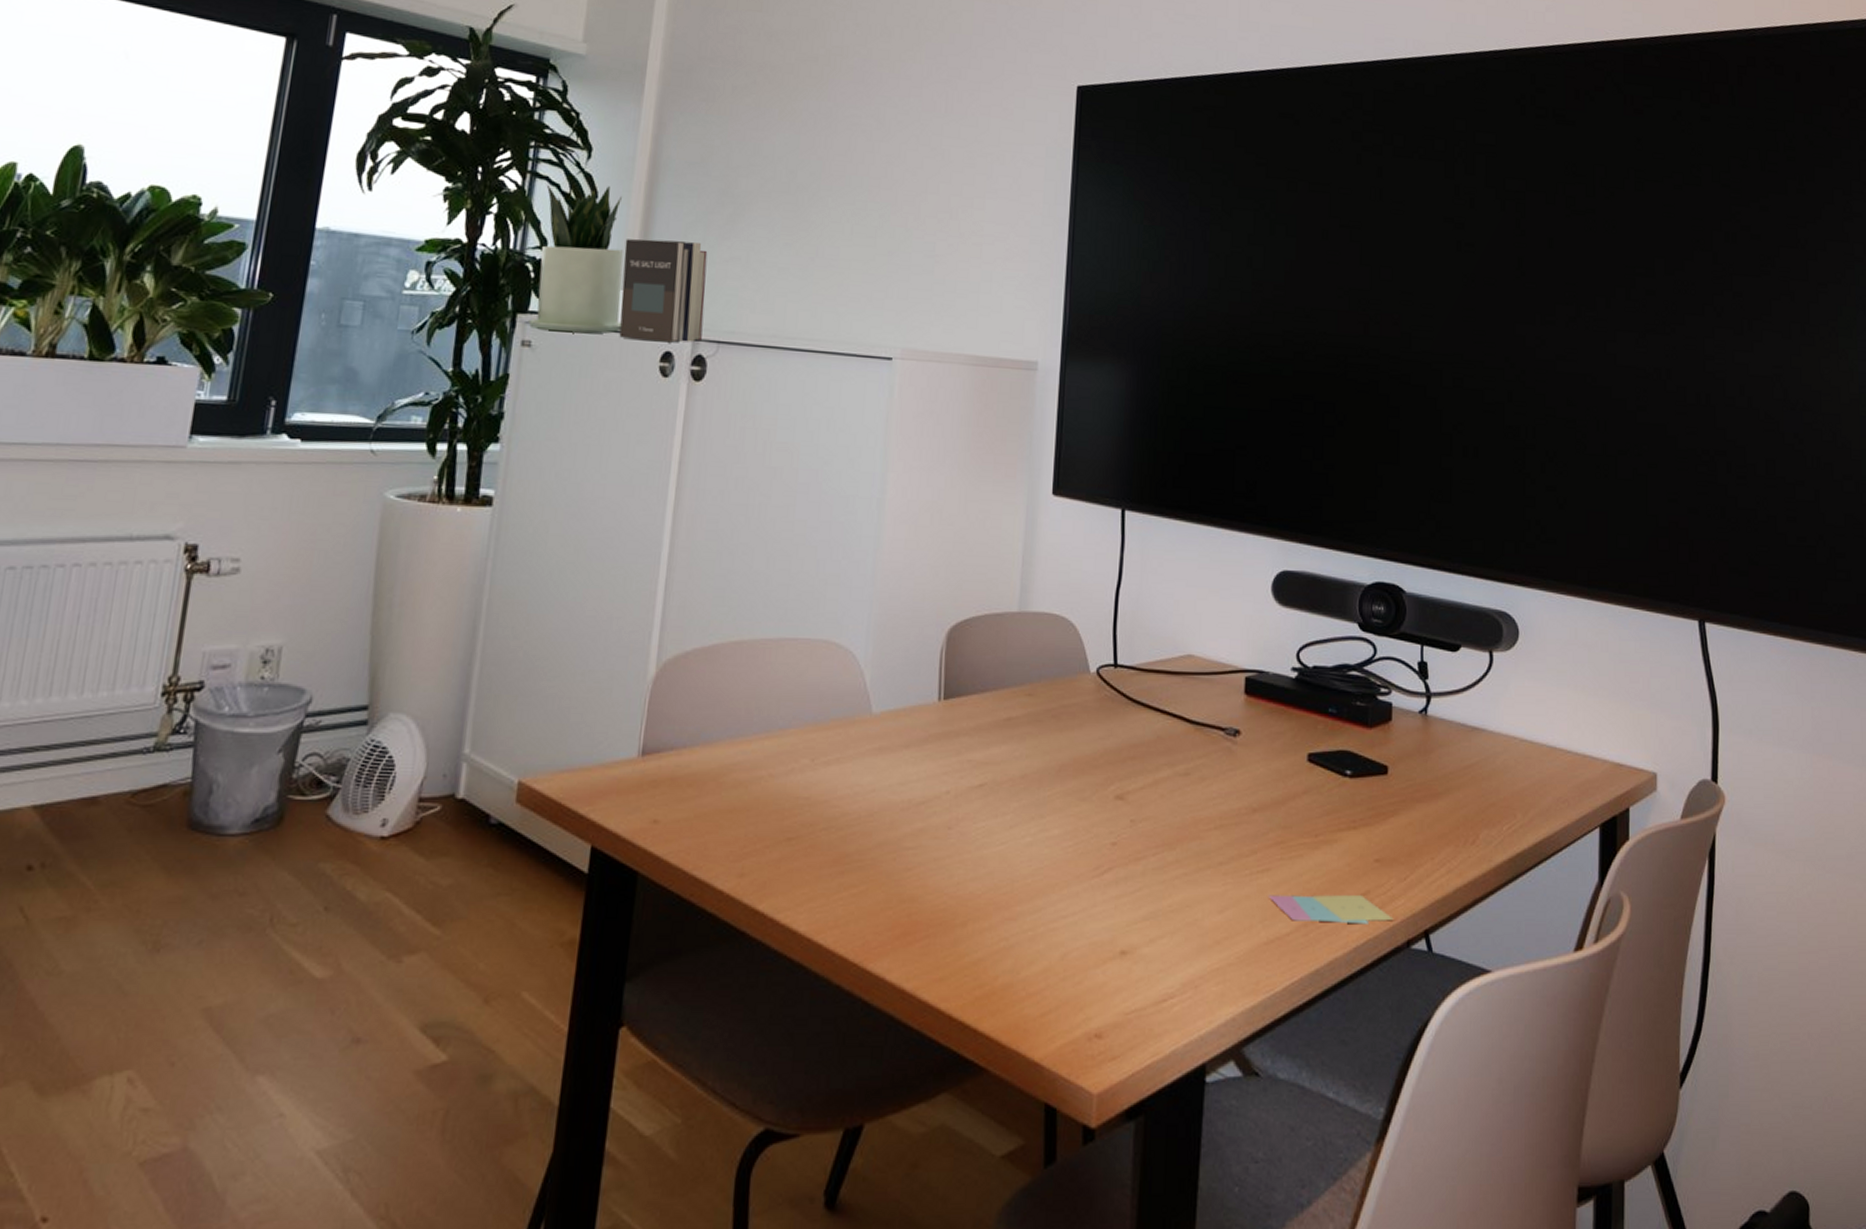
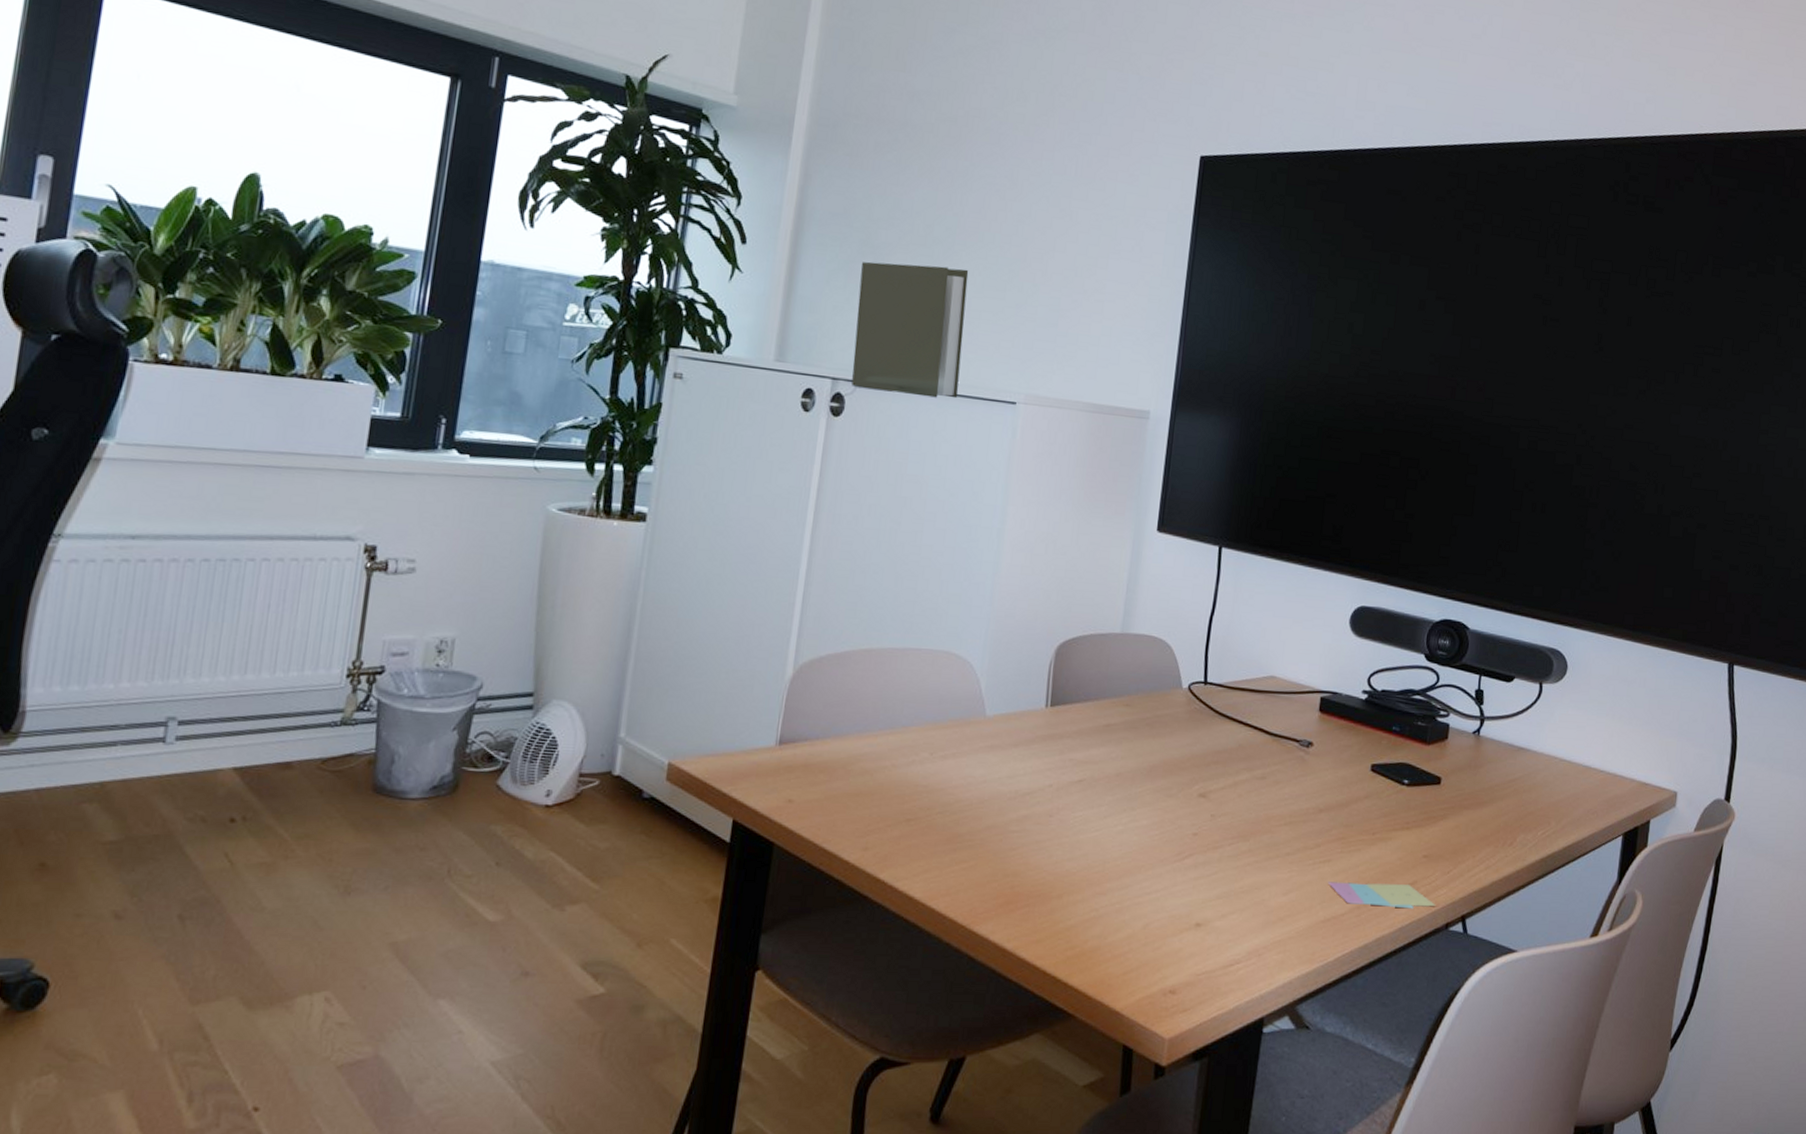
planter: present [528,184,624,334] -> none [680,228,770,370]
books: present [619,239,708,343] -> none [764,283,848,381]
binder: none [713,212,836,356] -> present [851,261,969,399]

